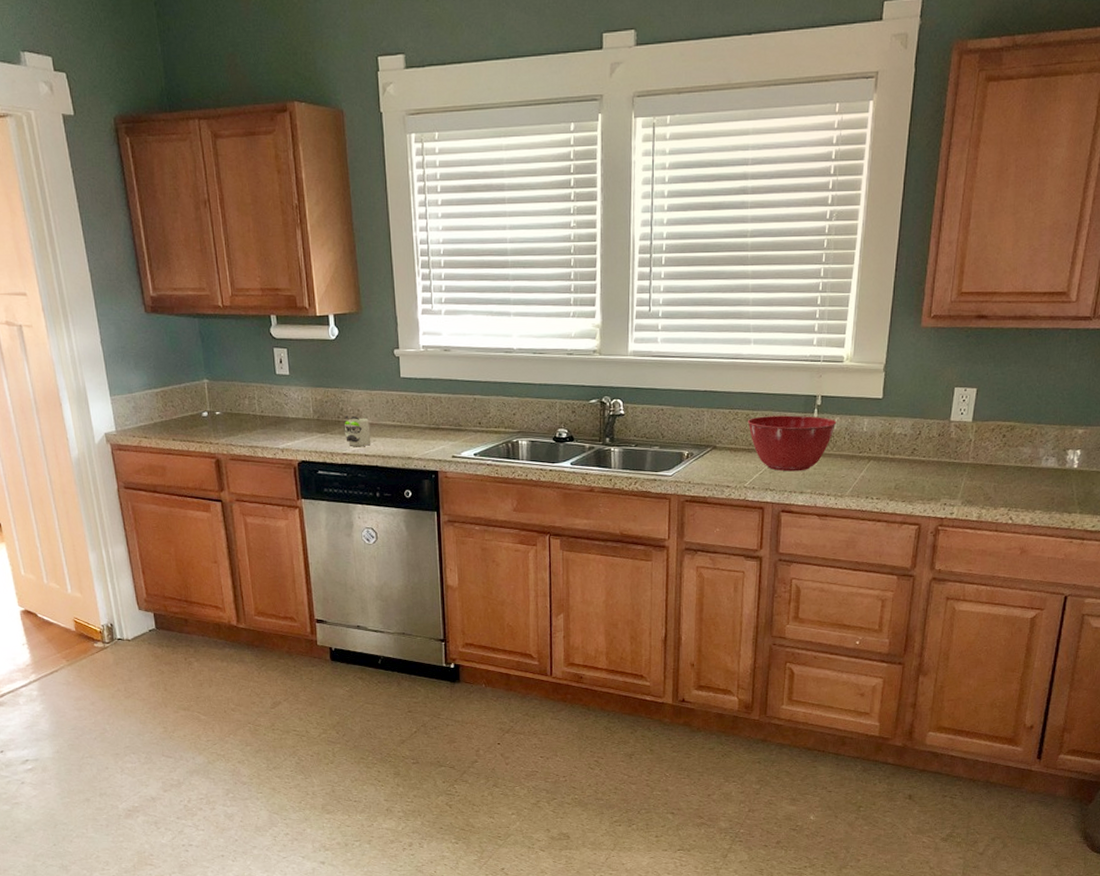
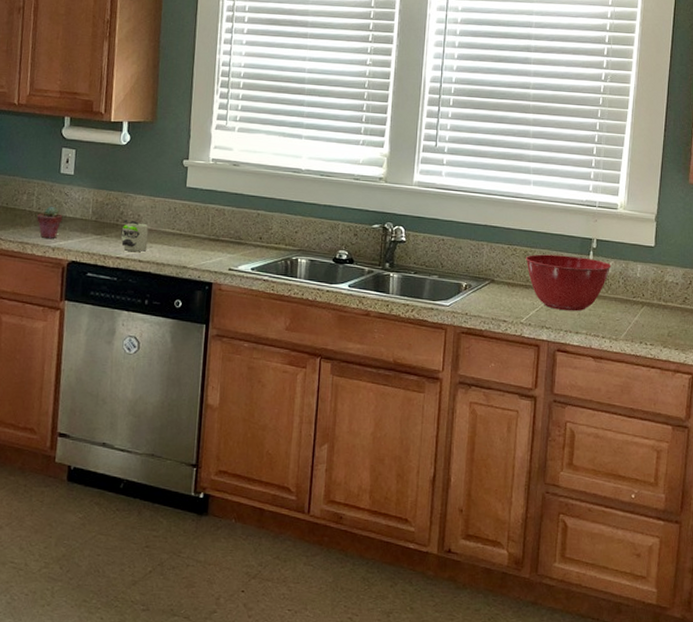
potted succulent: none [261,408,286,440] -> present [37,206,63,238]

